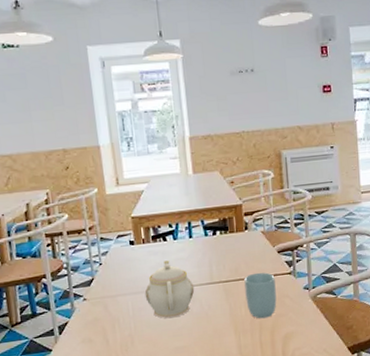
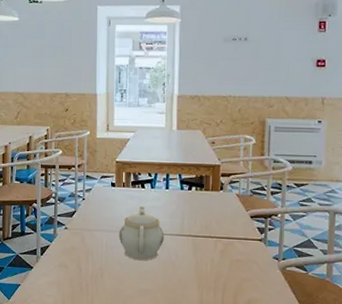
cup: present [244,272,277,319] -> none [213,233,245,280]

